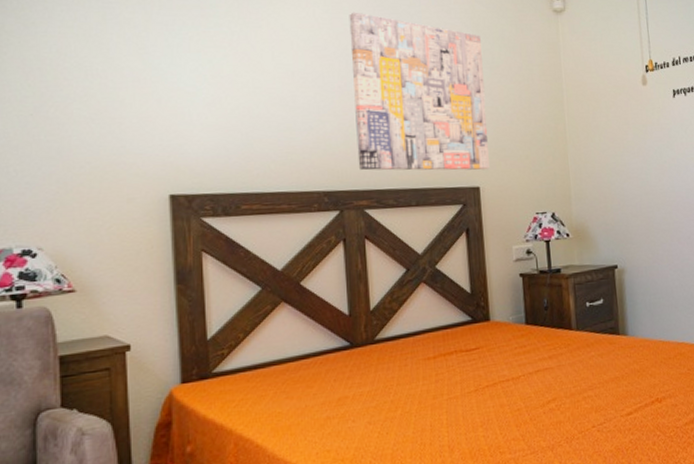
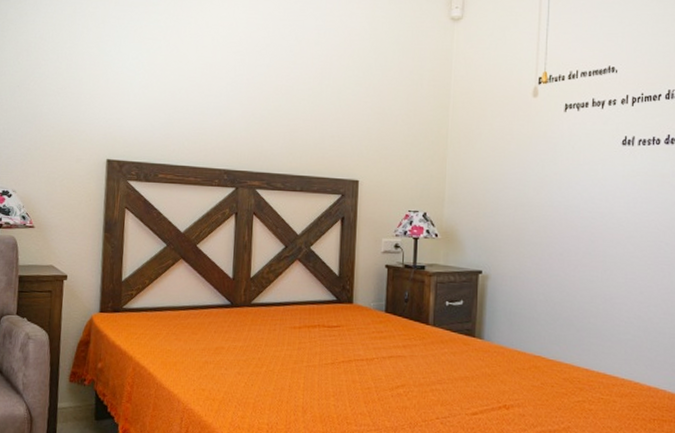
wall art: present [349,12,490,171] -> none [255,13,378,166]

